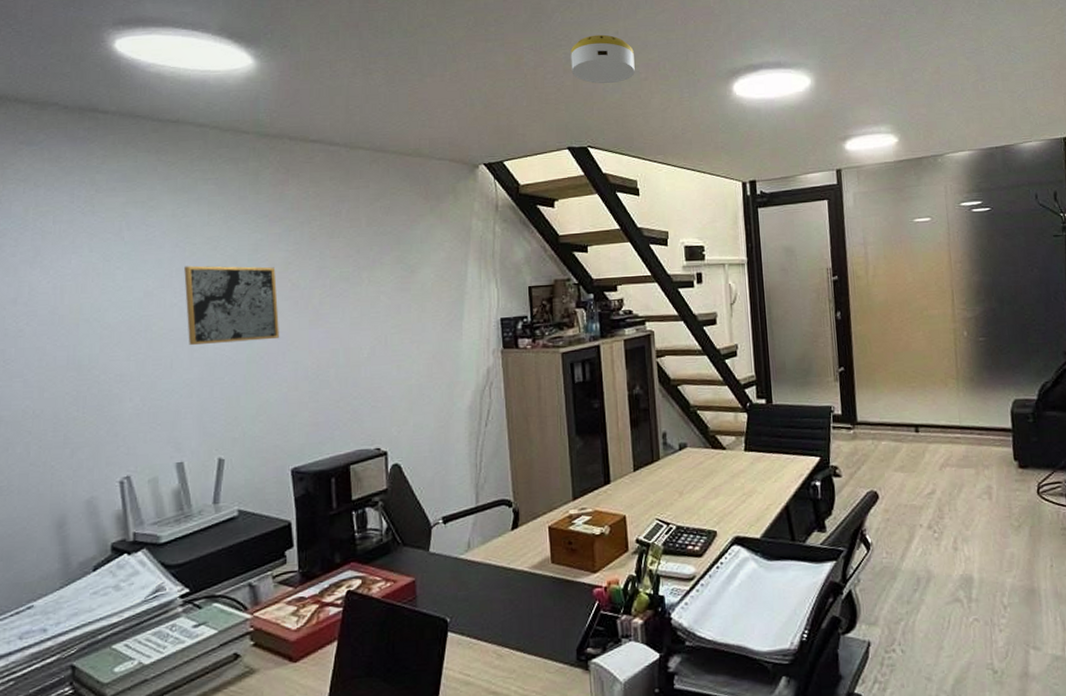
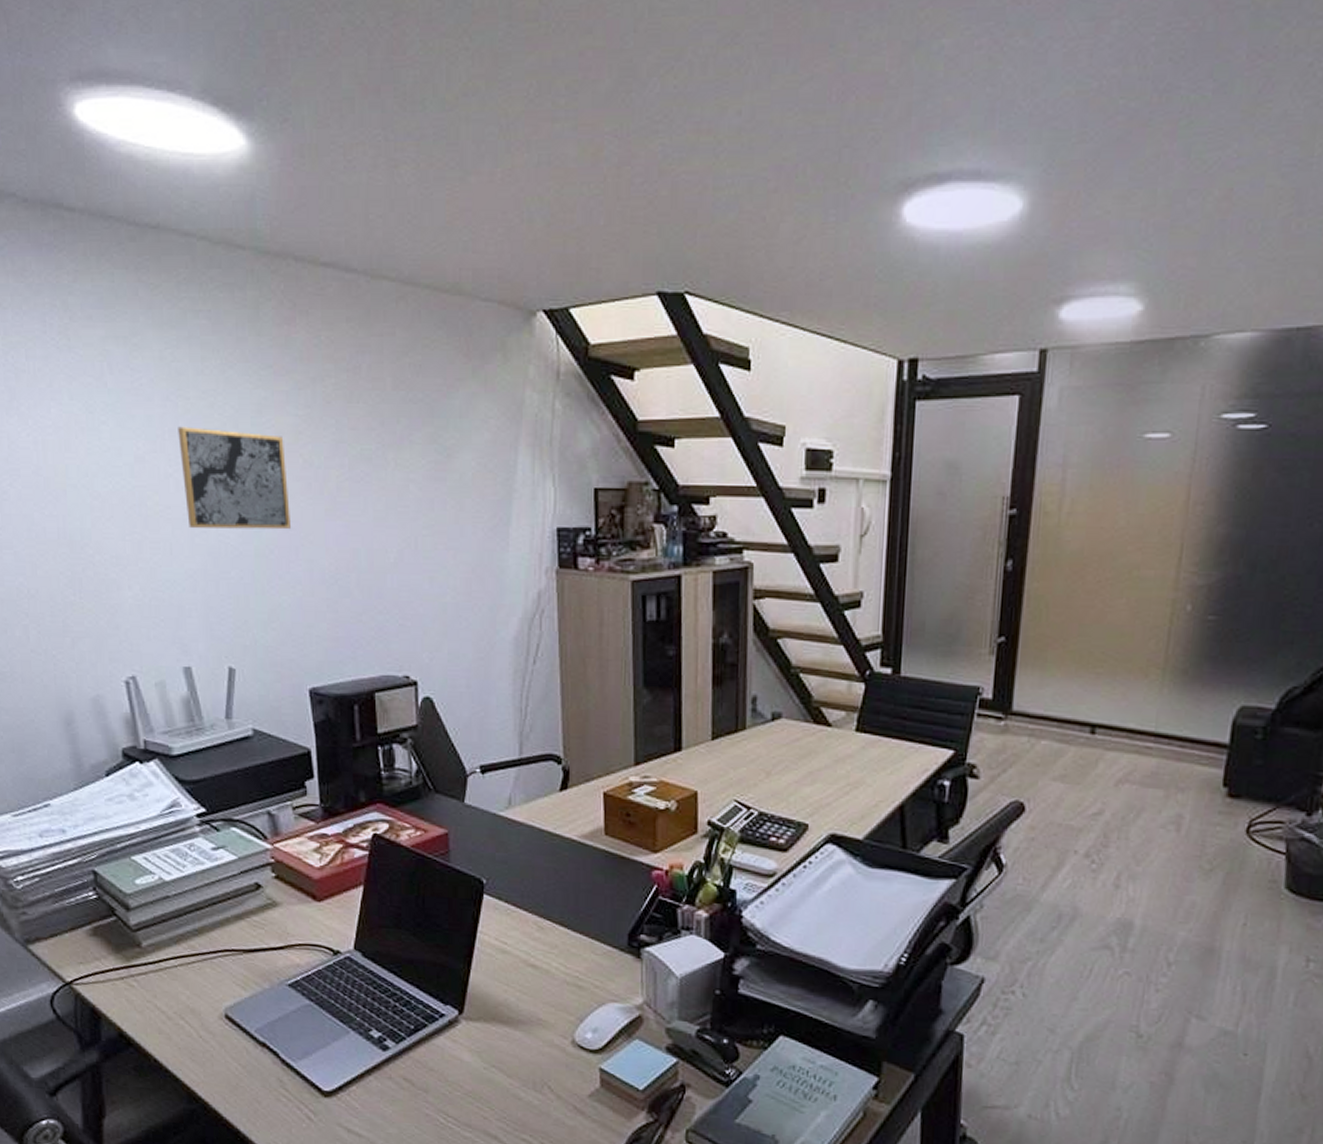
smoke detector: present [571,34,635,84] -> none [670,115,762,196]

